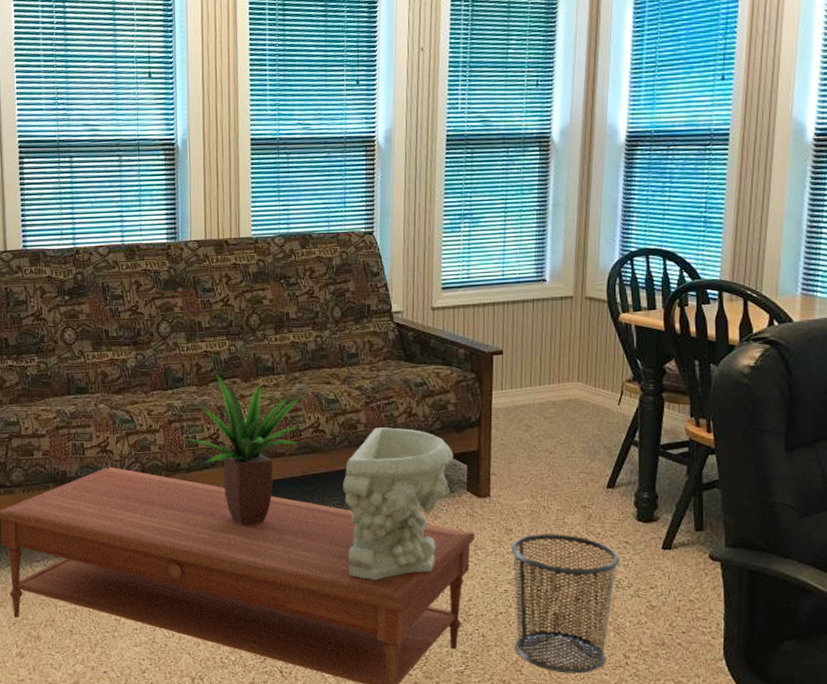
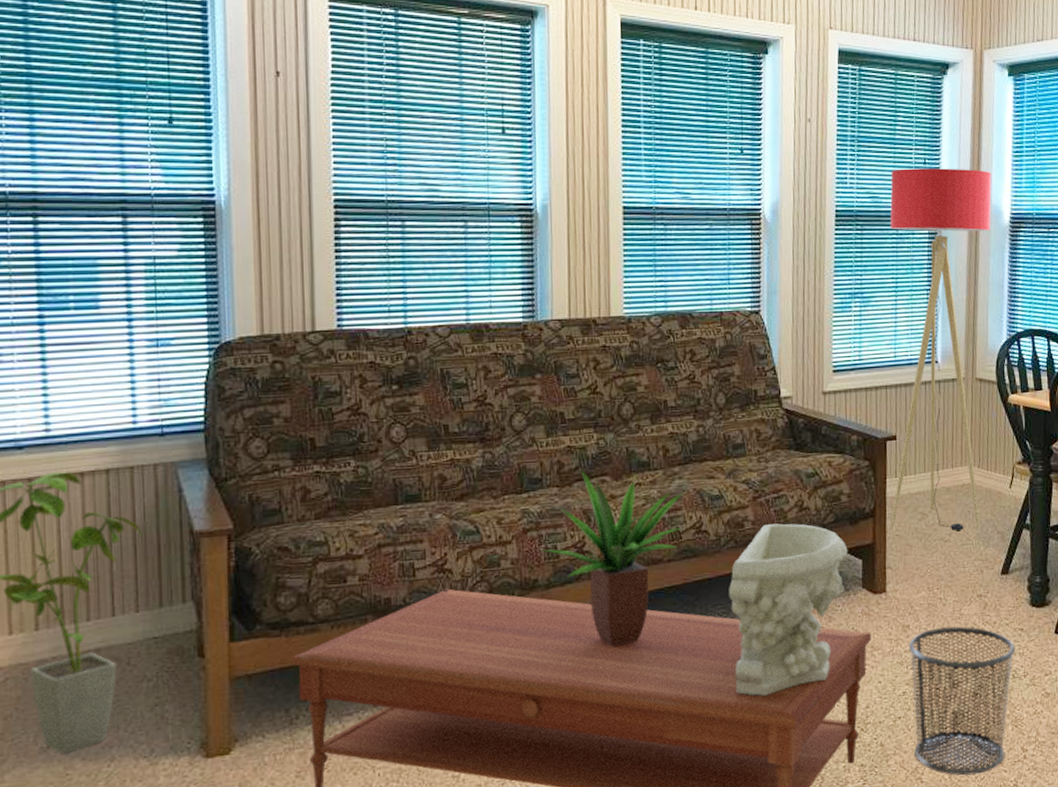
floor lamp: none [496,88,608,443] -> present [890,168,992,531]

